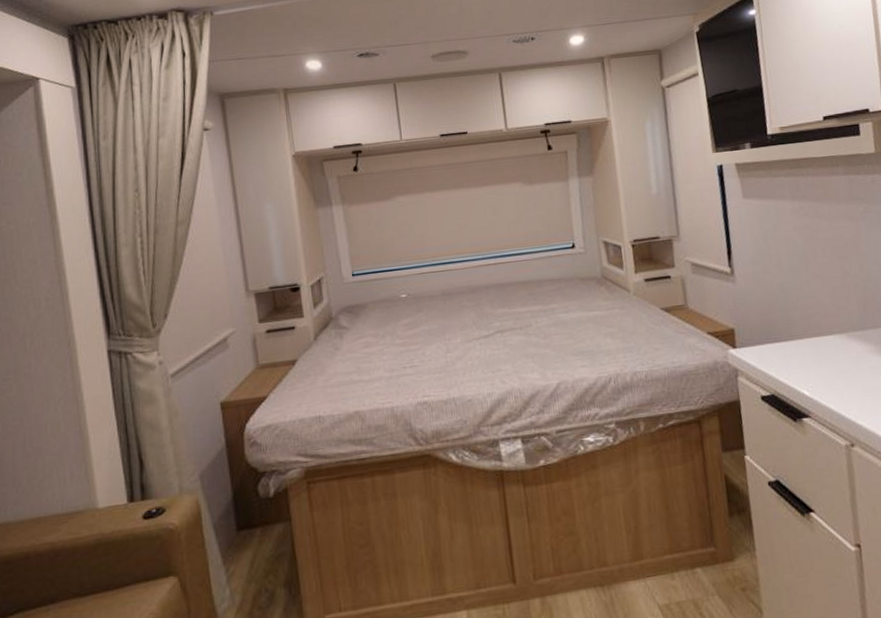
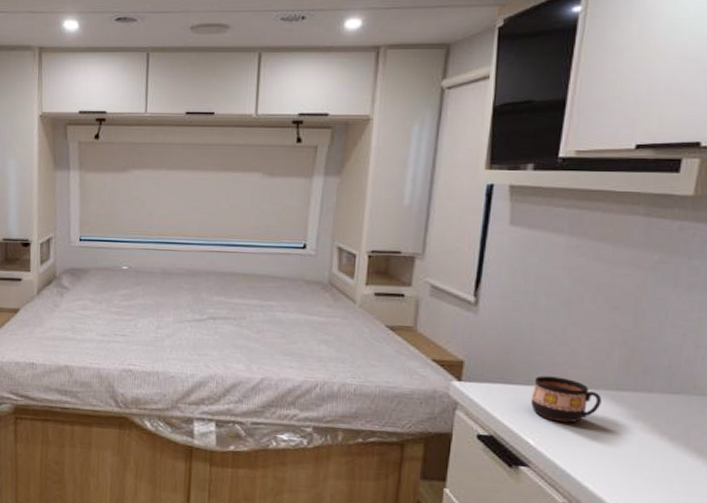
cup: none [795,327,853,369] -> present [531,376,602,423]

